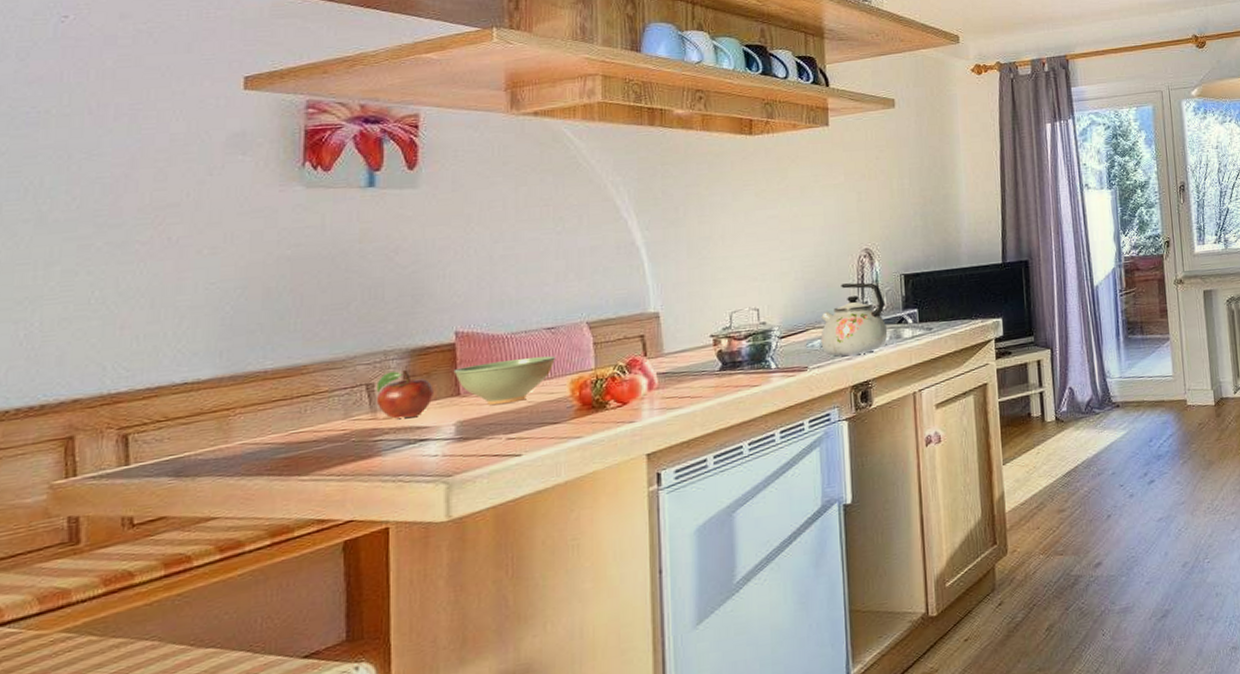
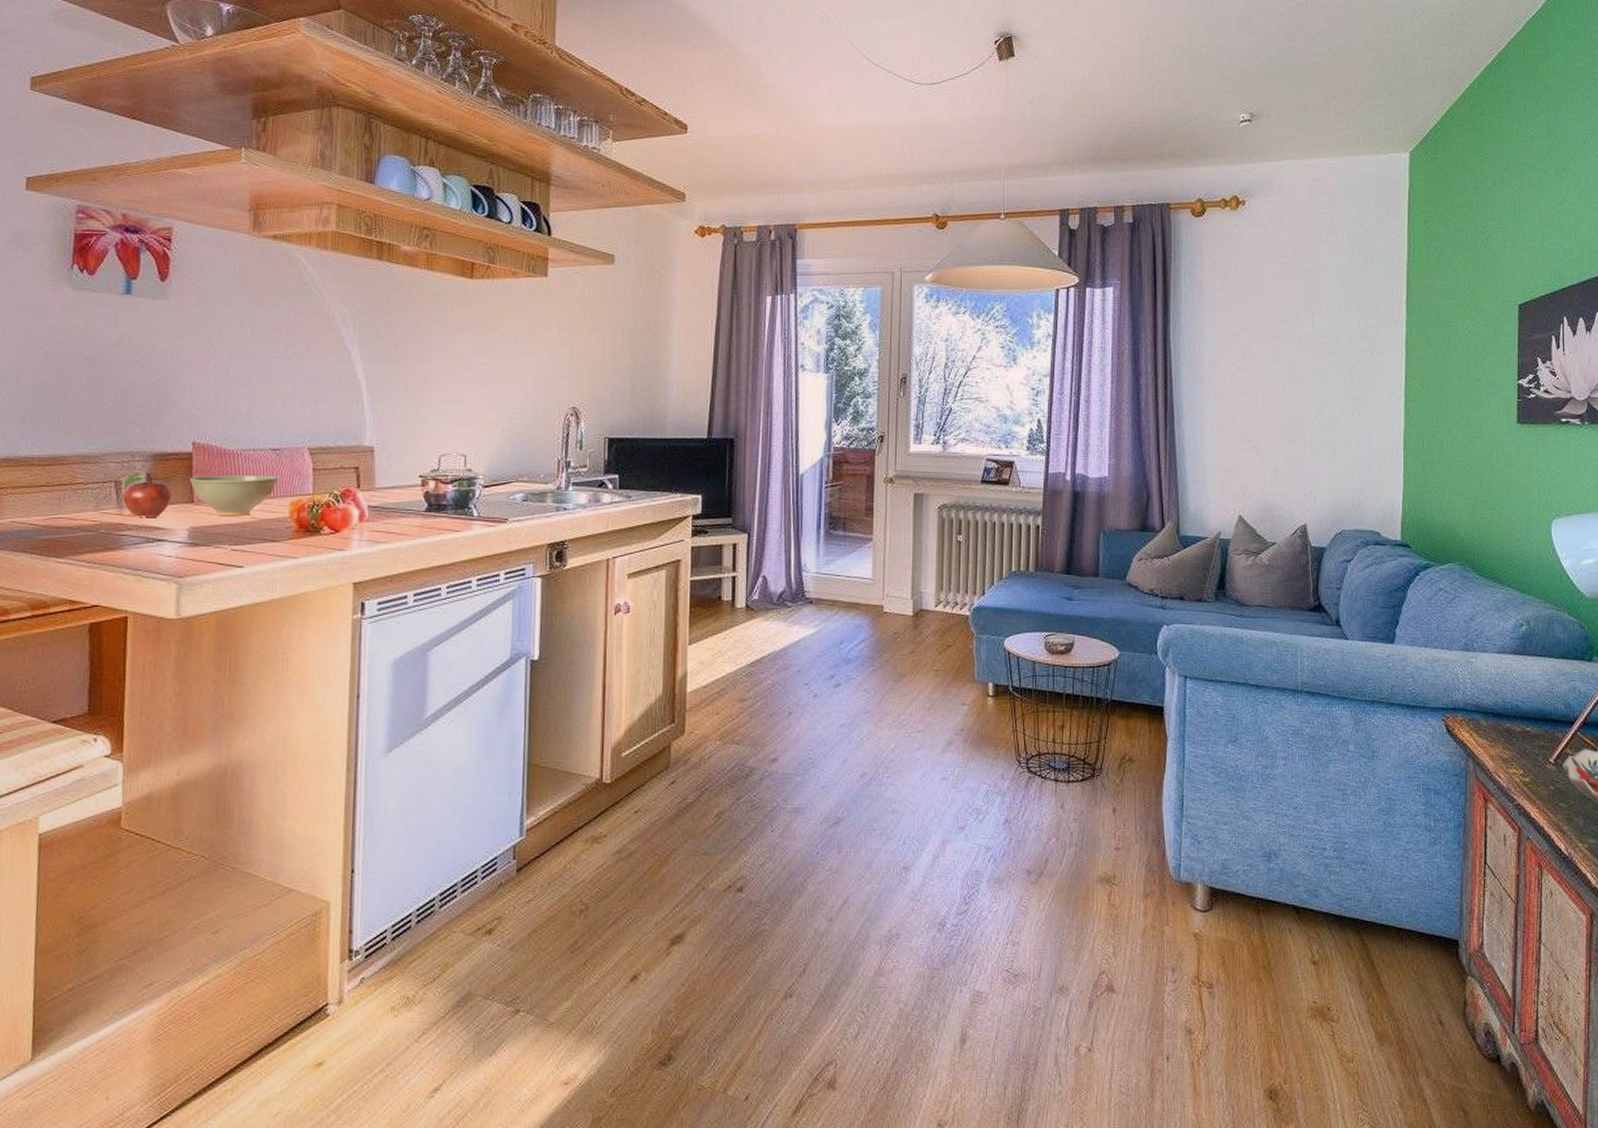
kettle: present [820,282,888,356] -> none [522,440,588,513]

